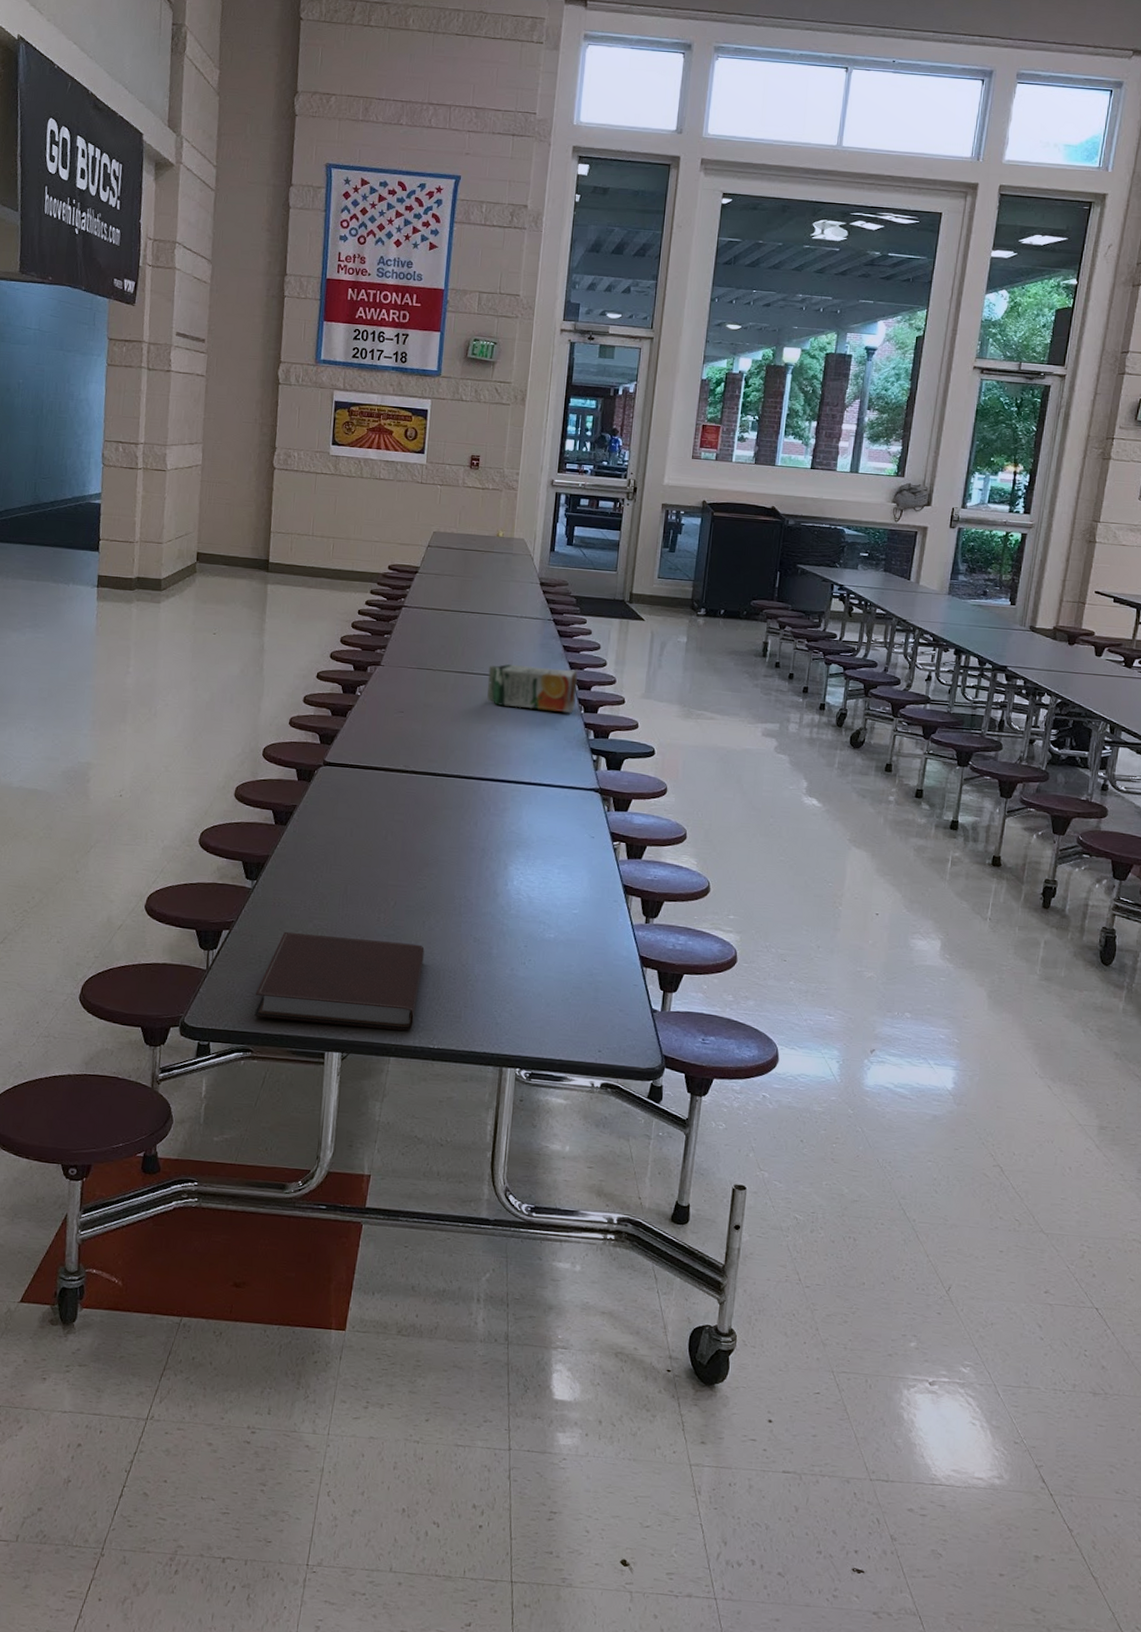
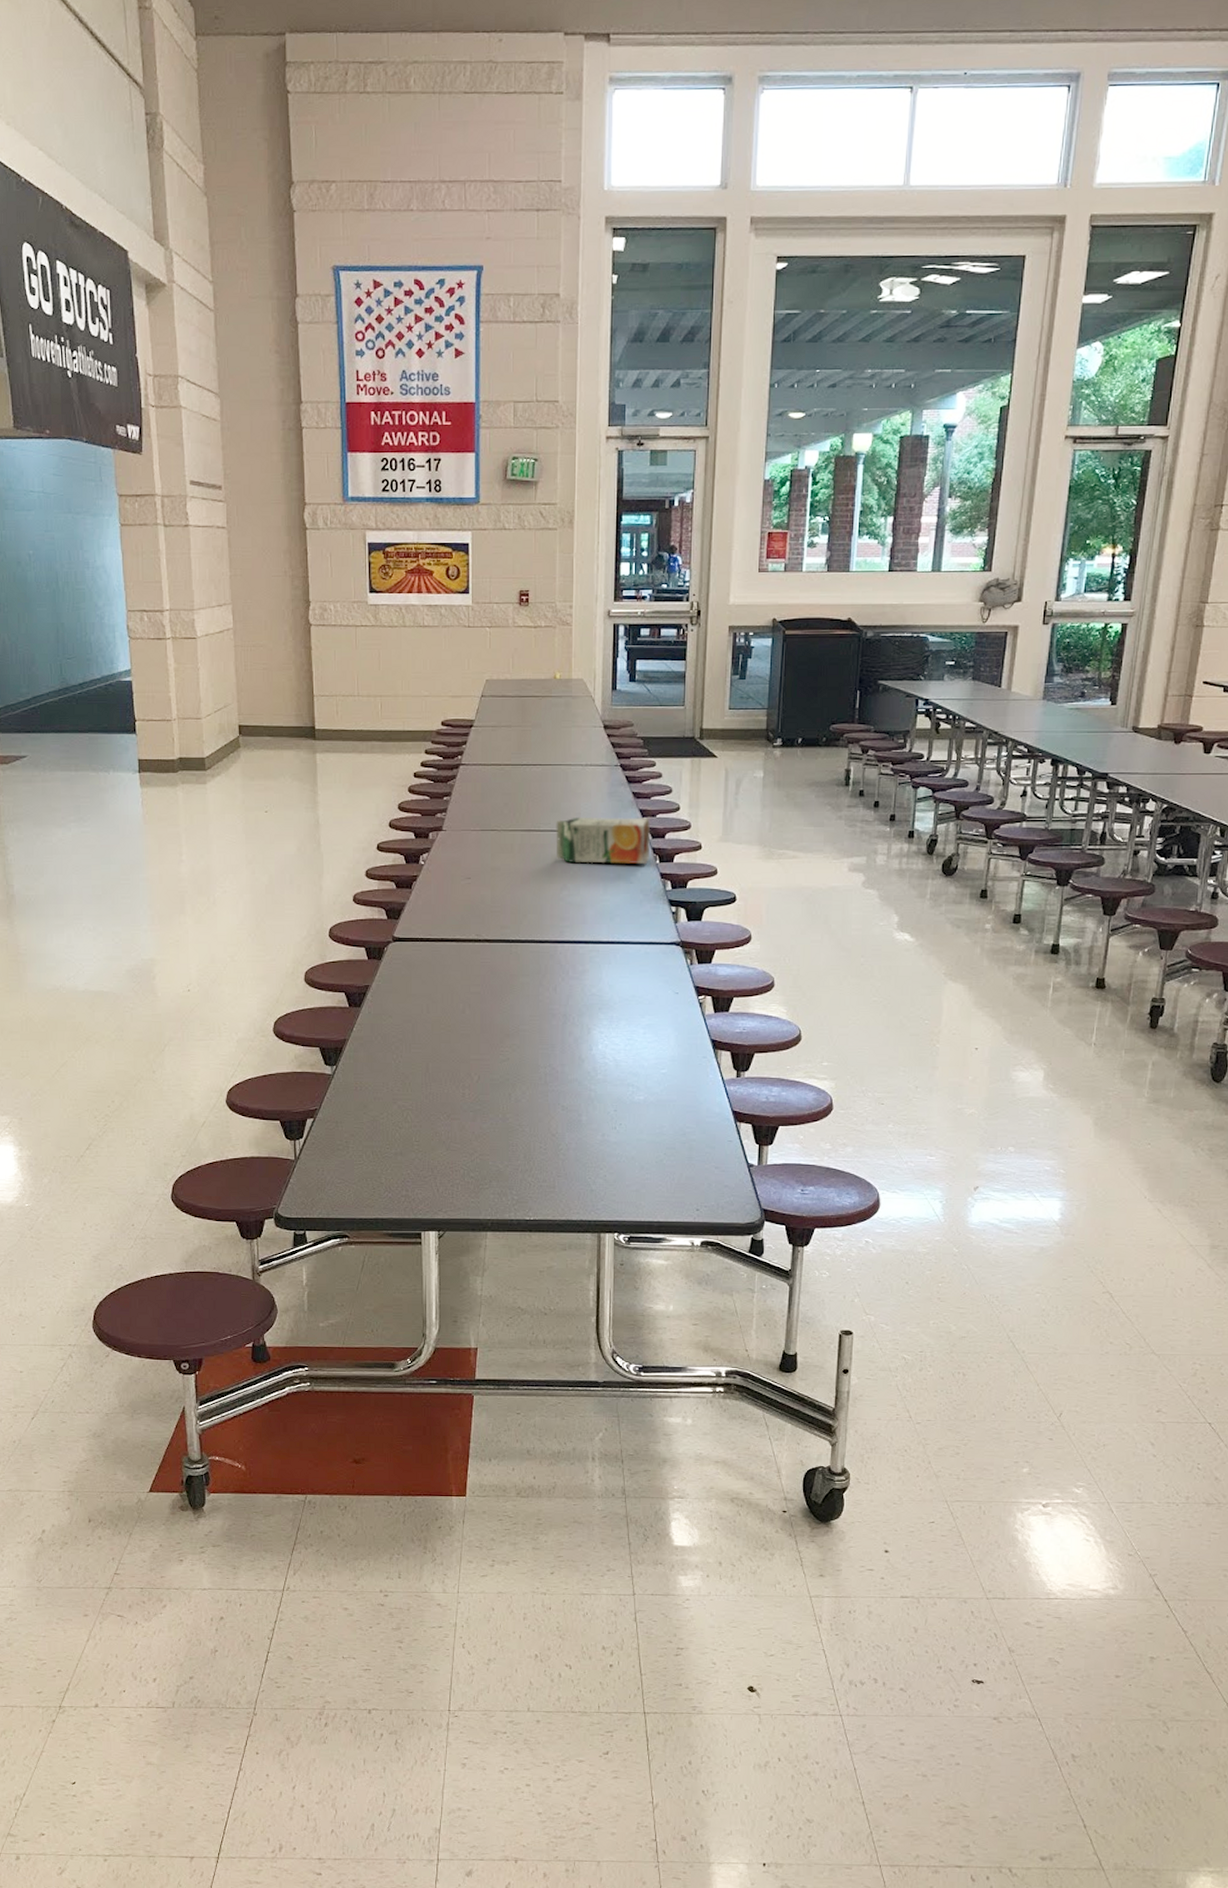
notebook: present [254,931,425,1031] -> none [346,1115,513,1205]

